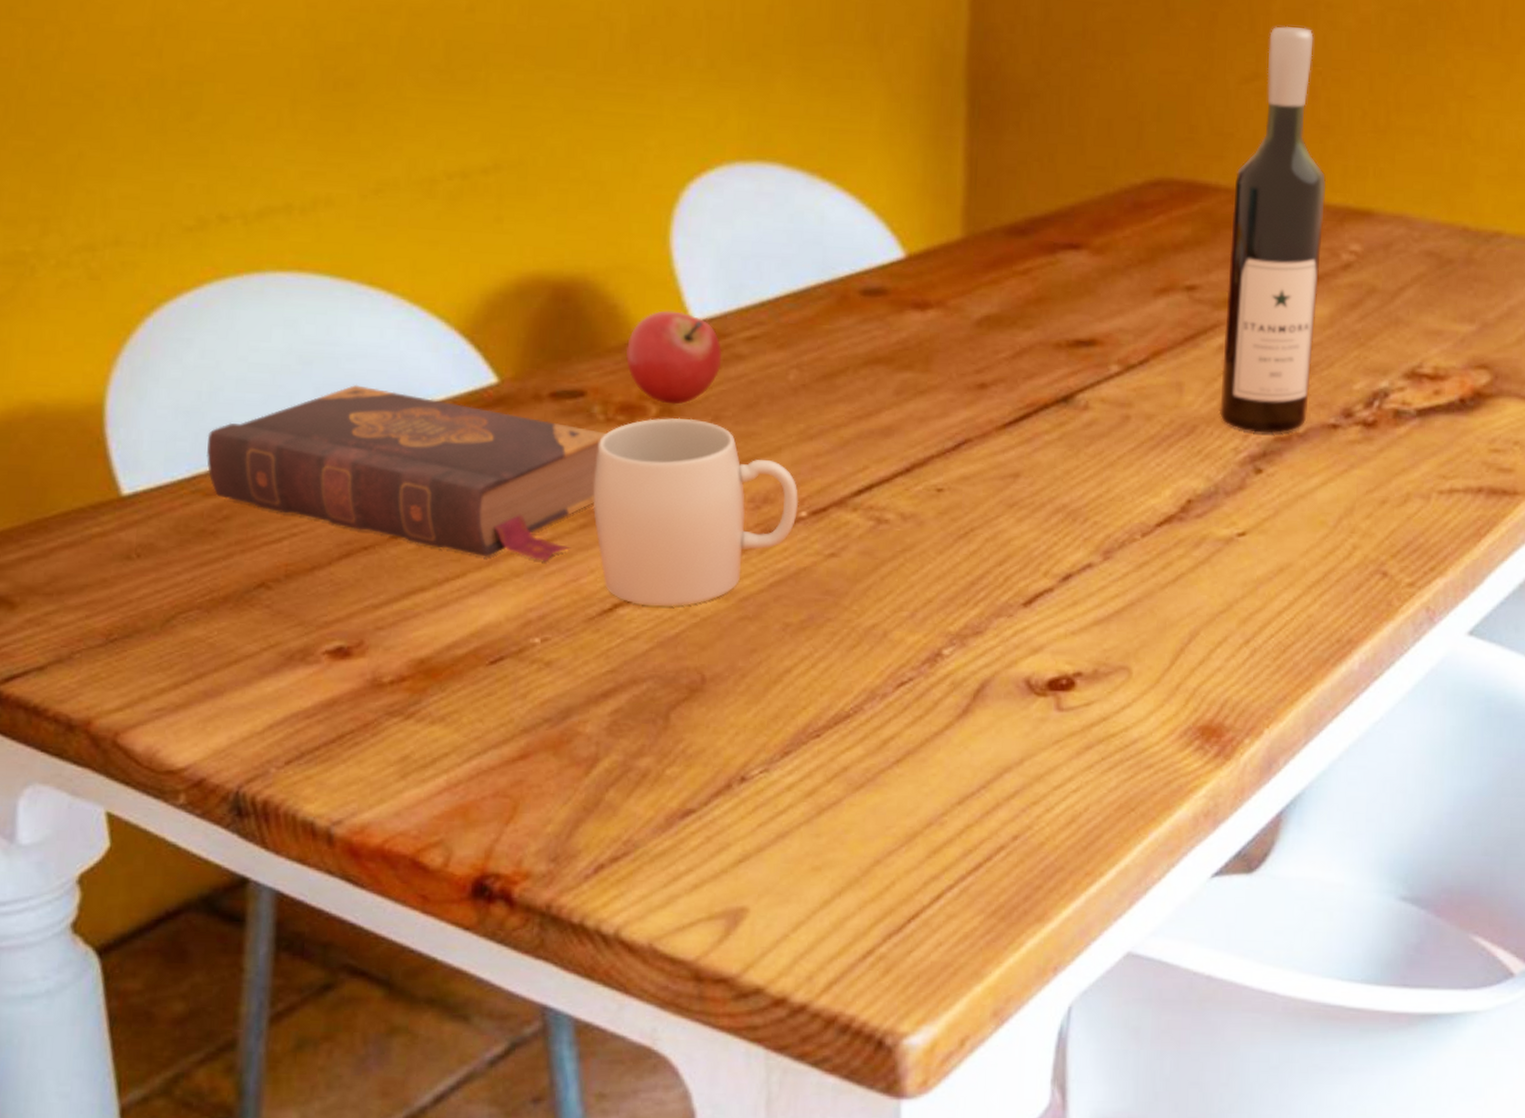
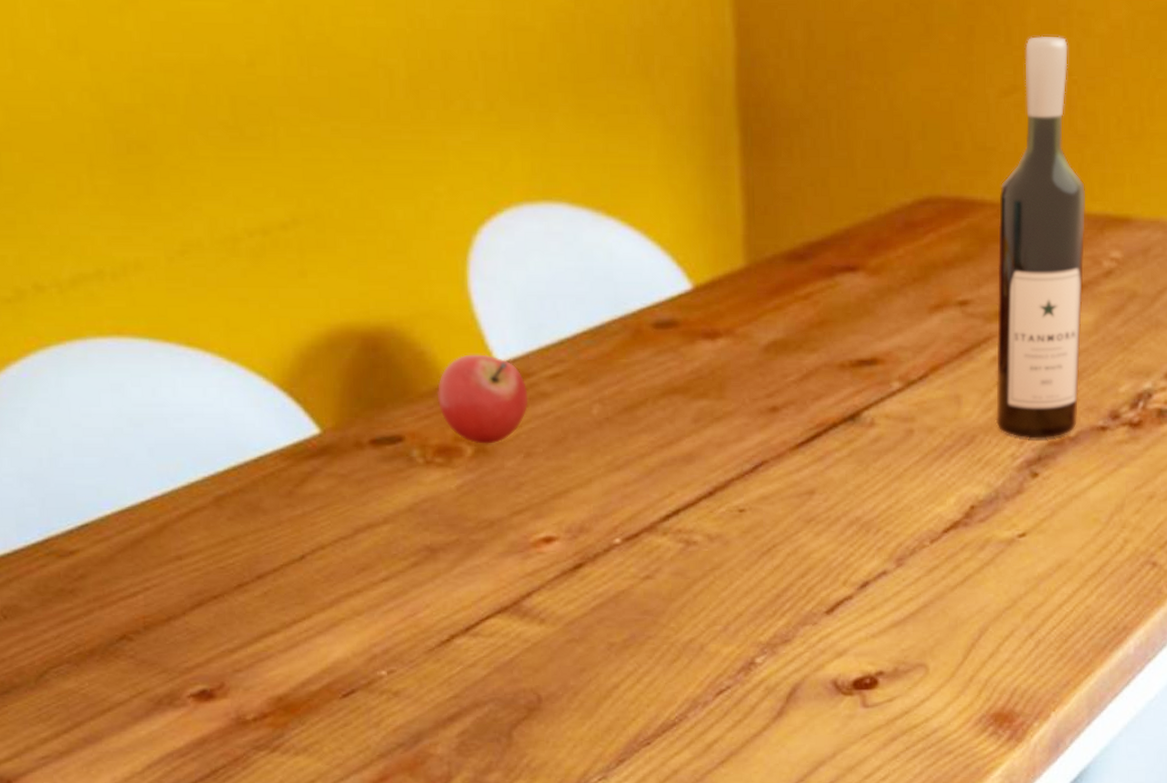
book: present [207,384,606,562] -> none [53,442,427,600]
mug: present [592,417,799,607] -> none [419,456,613,635]

